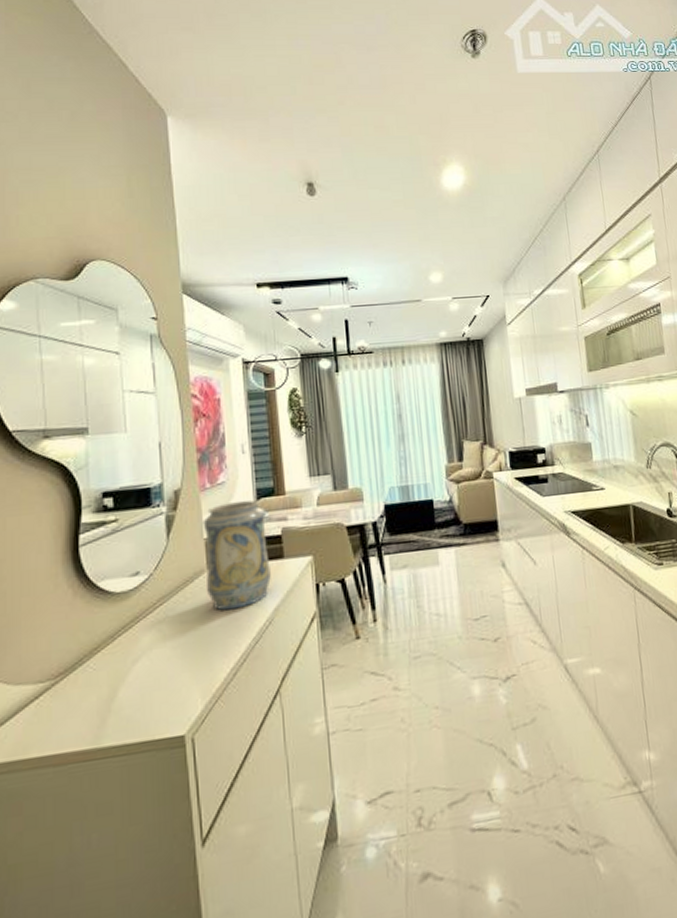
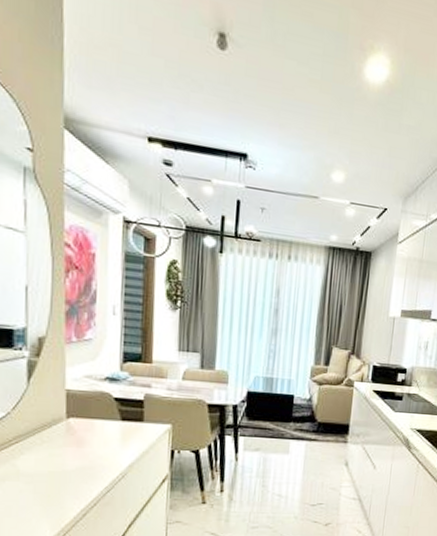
decorative vase: present [203,500,271,611] -> none [63,360,130,459]

